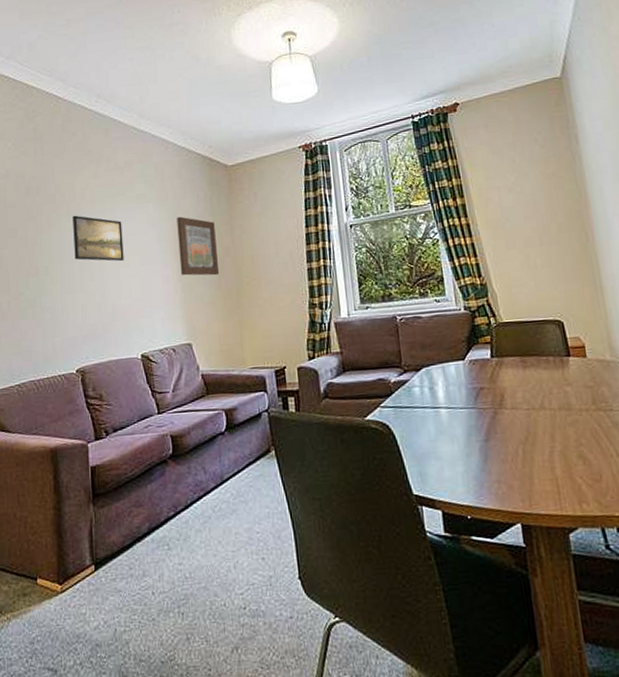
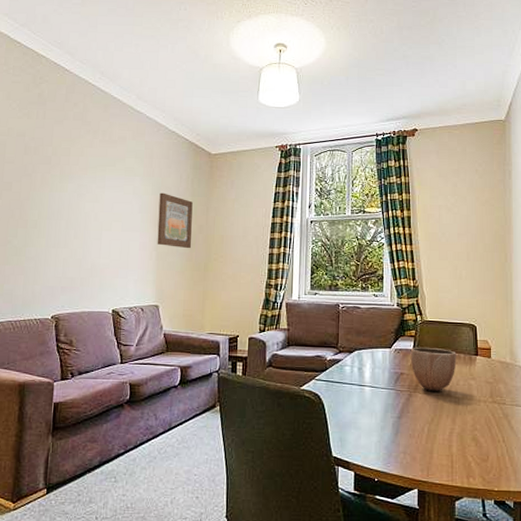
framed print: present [72,215,124,262] -> none [62,178,110,225]
decorative bowl: none [487,353,546,405] -> present [410,347,457,391]

